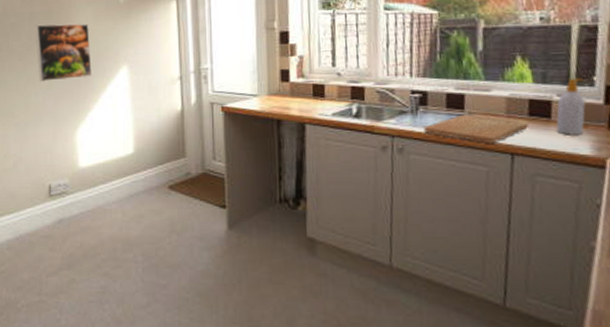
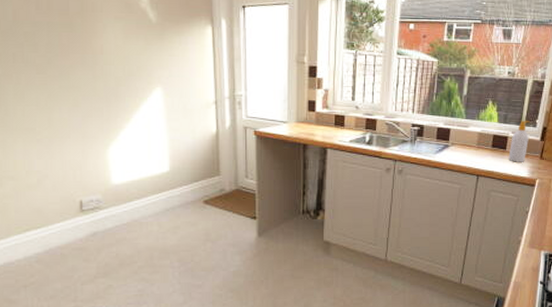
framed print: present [35,23,92,82] -> none [55,36,123,98]
cutting board: present [424,114,529,143] -> none [419,144,492,167]

